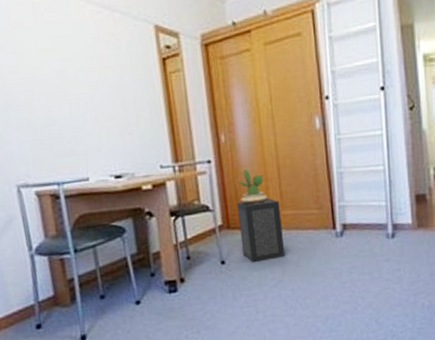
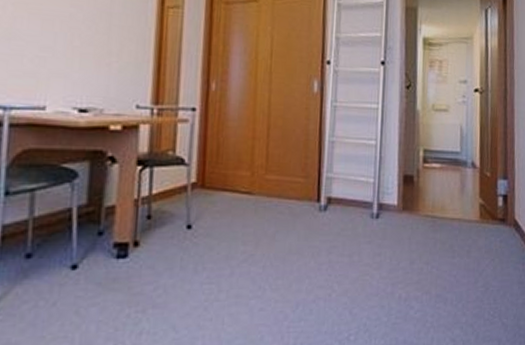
speaker: present [237,197,286,263] -> none [213,157,265,231]
potted cactus: present [239,168,268,204] -> none [222,122,252,163]

